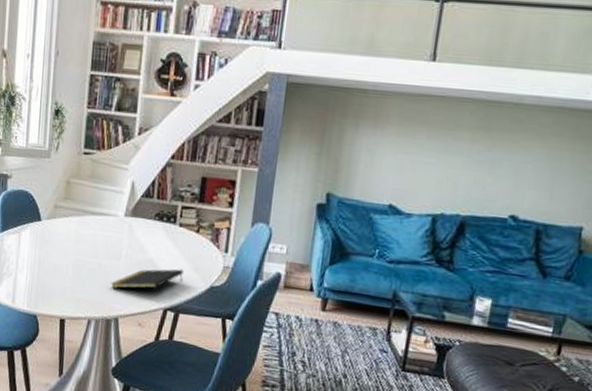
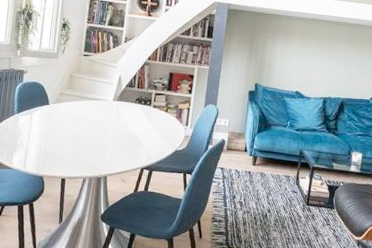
notepad: present [111,269,184,289] -> none [102,138,156,154]

